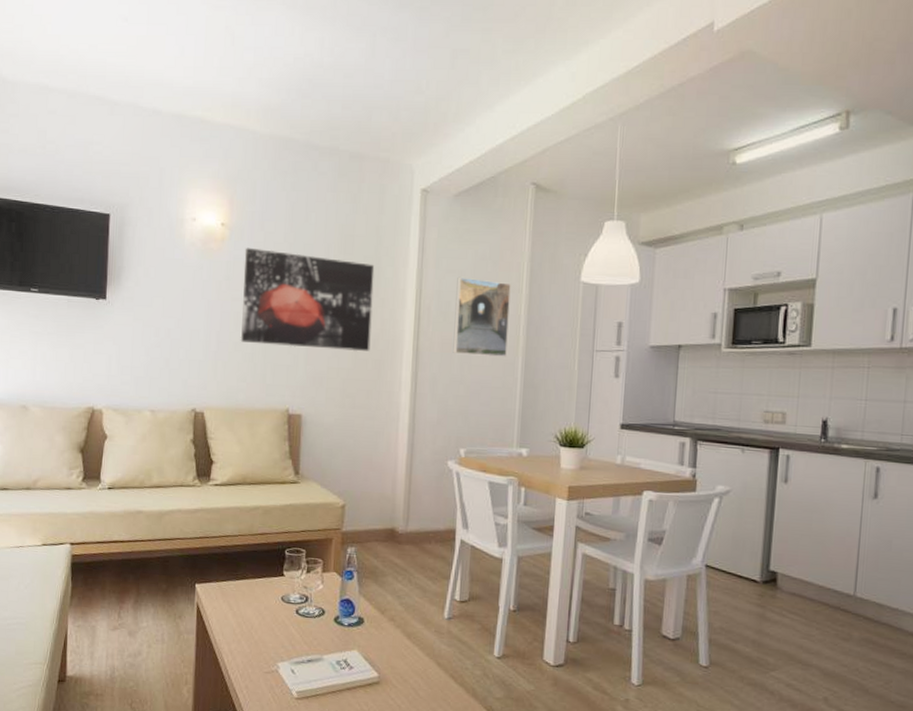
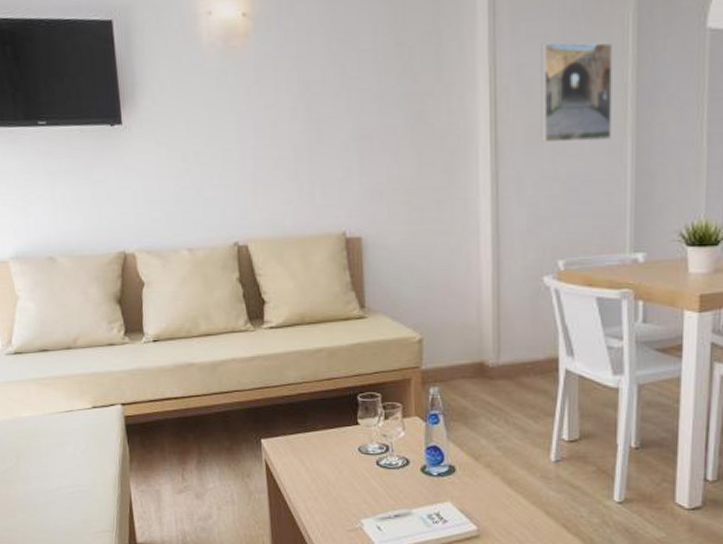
wall art: present [240,247,375,352] -> none [273,39,437,158]

